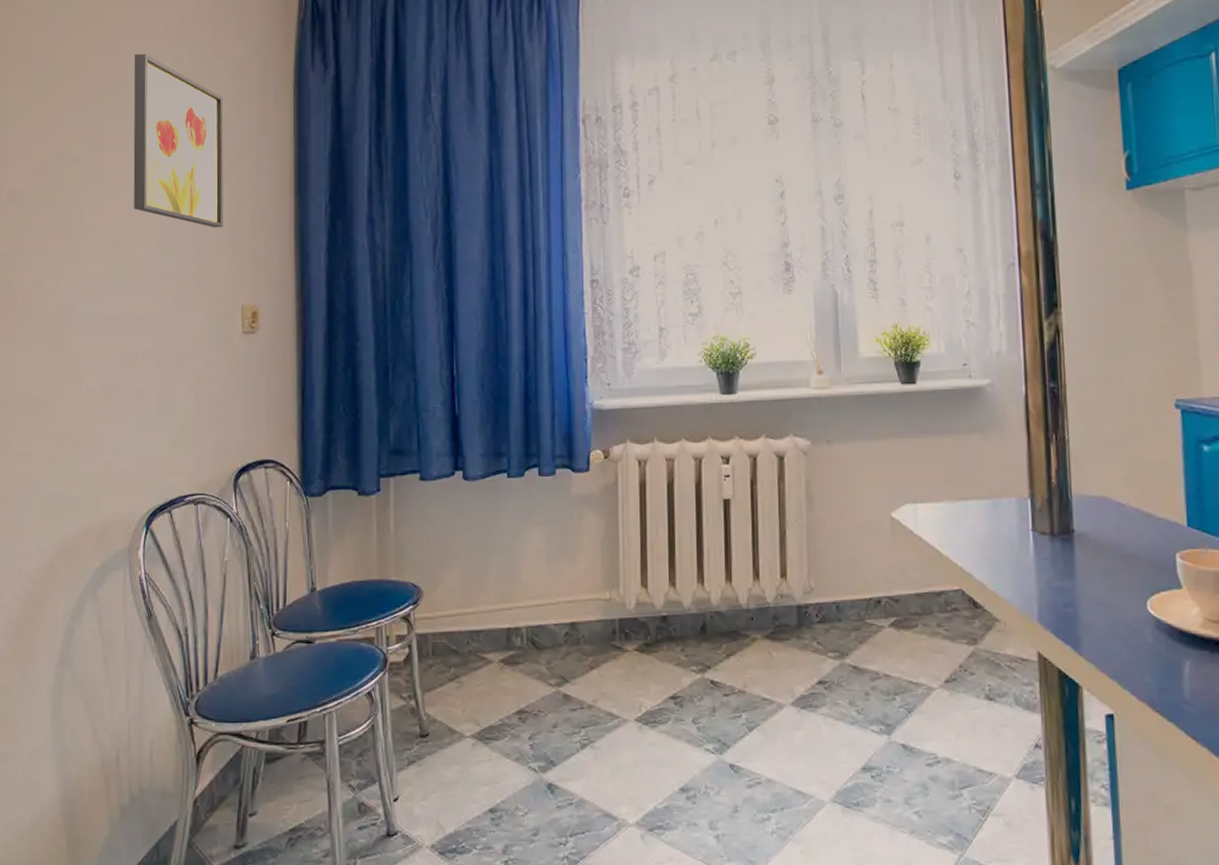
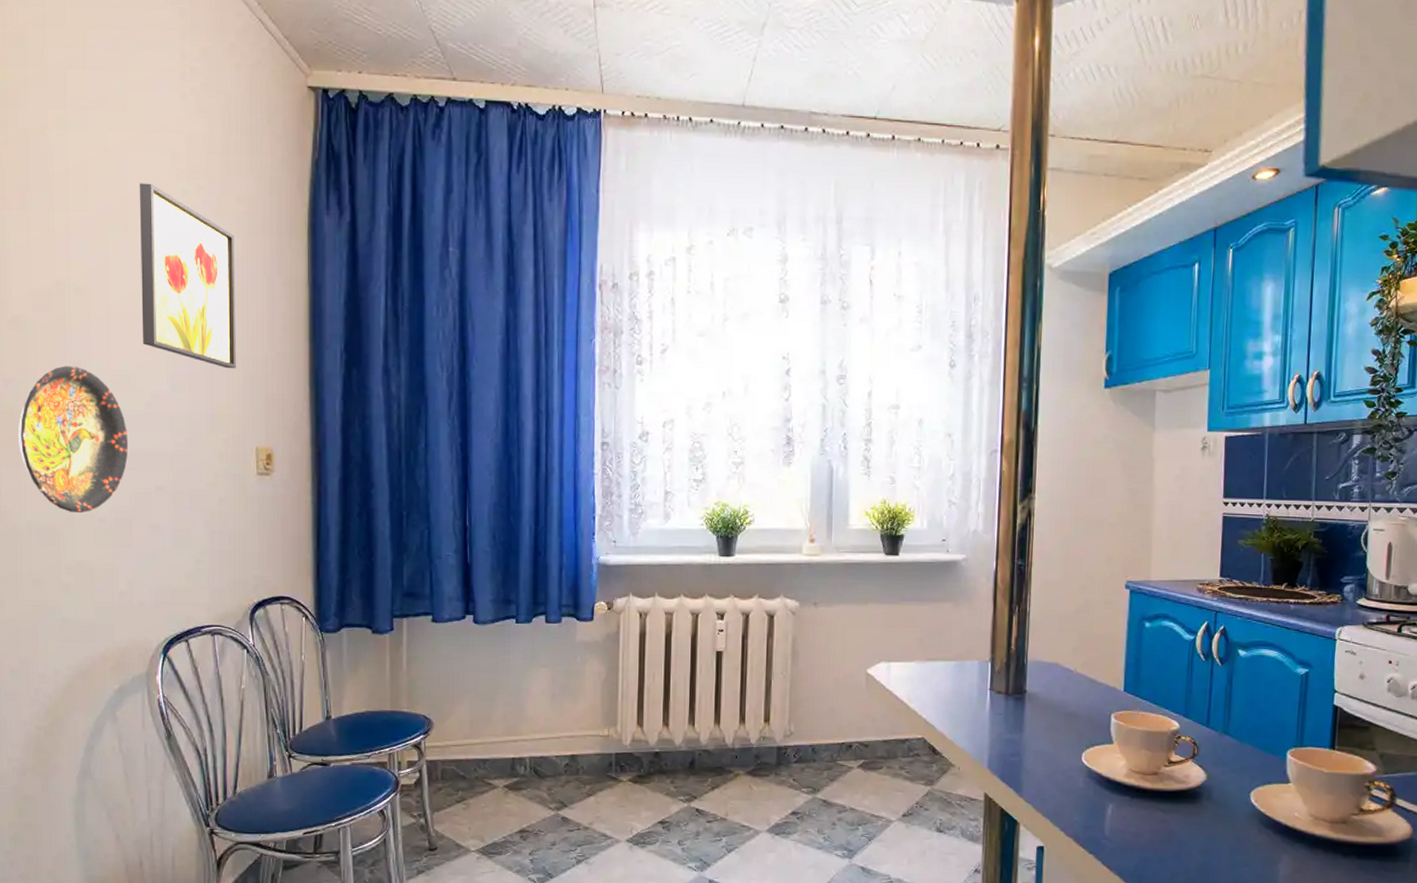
decorative plate: none [12,235,117,383] -> present [18,366,129,514]

